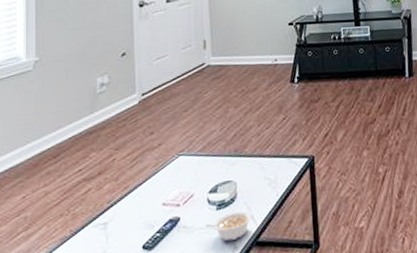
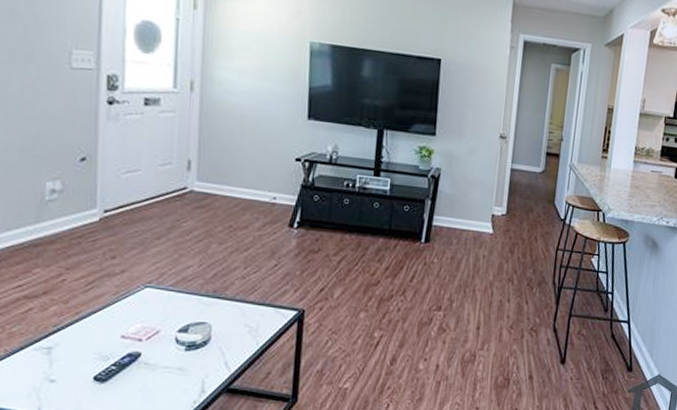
legume: present [205,211,252,242] -> none [170,356,226,385]

